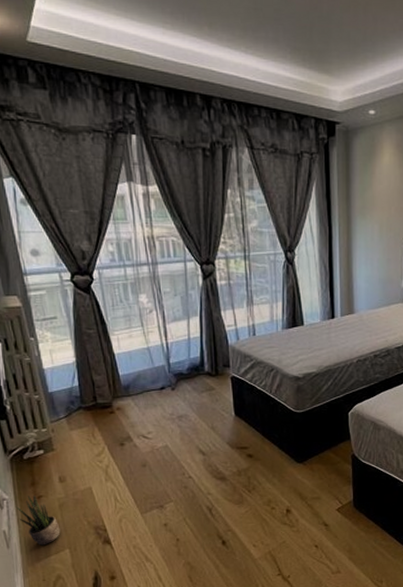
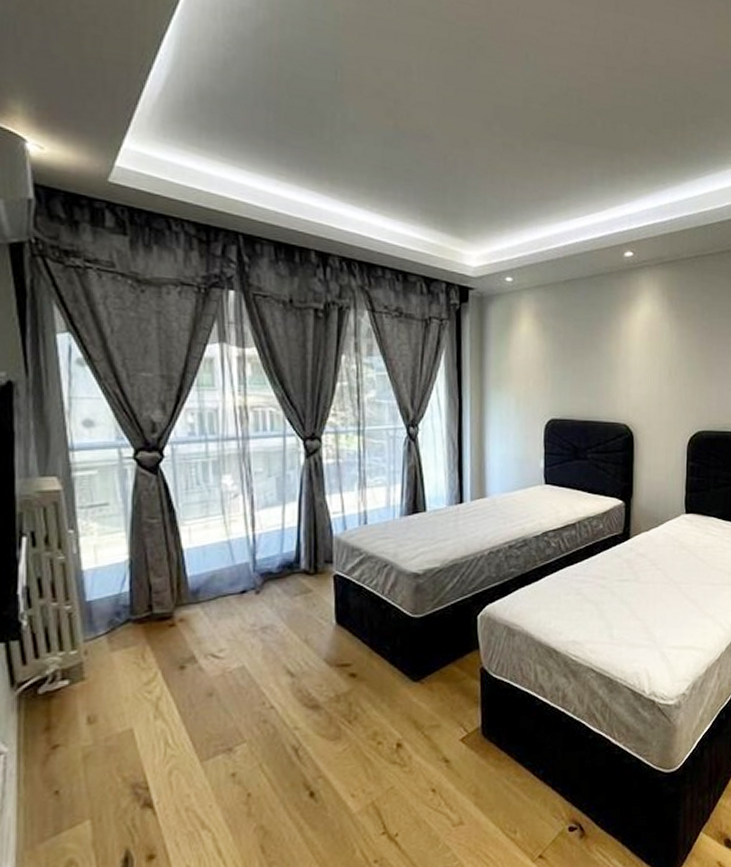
potted plant: present [15,494,61,546] -> none [16,743,81,818]

